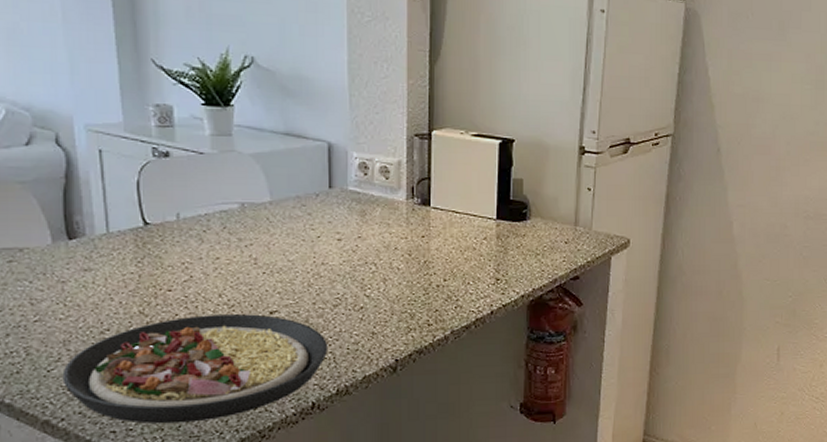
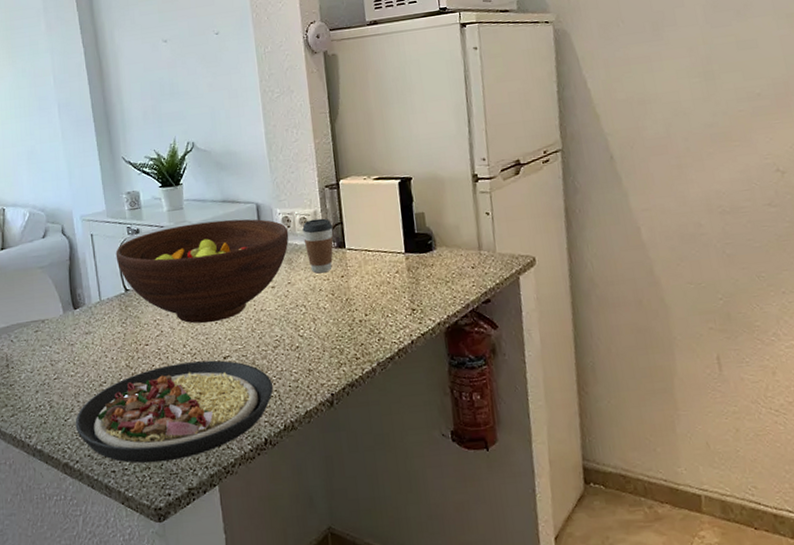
fruit bowl: none [133,155,365,272] -> present [115,219,289,324]
coffee cup: none [382,170,418,230] -> present [302,218,334,273]

